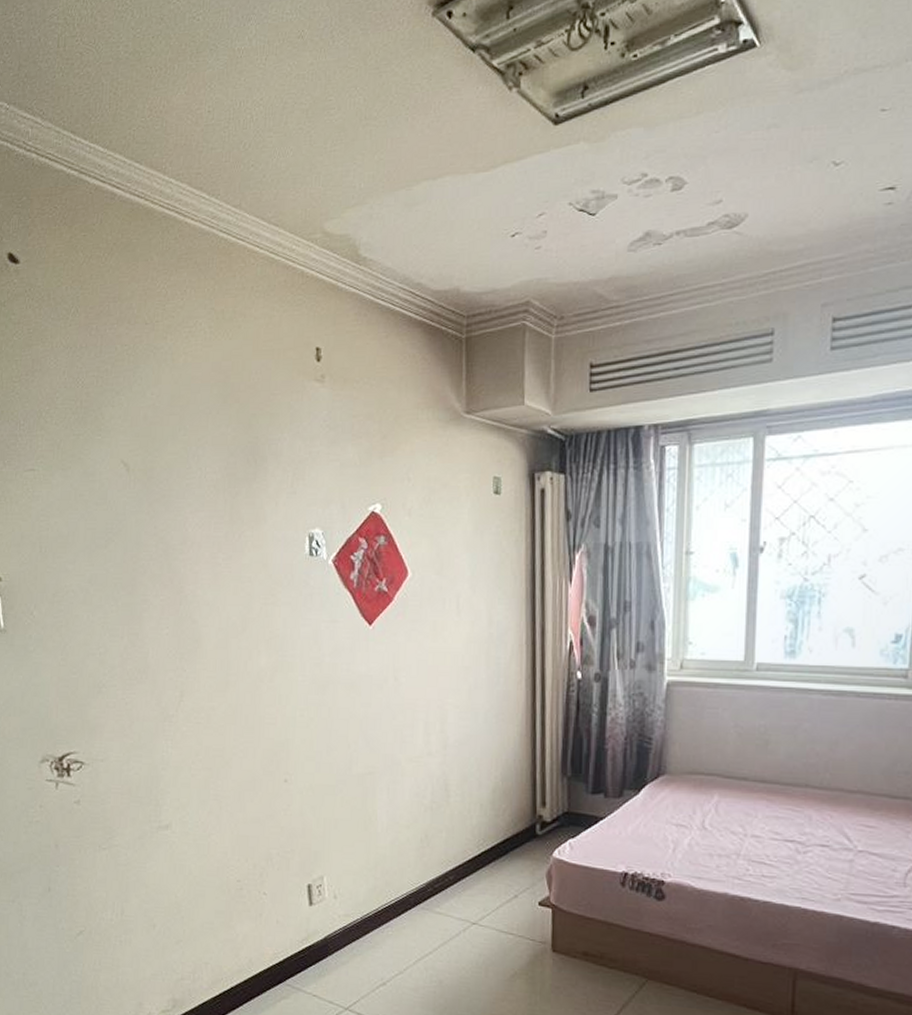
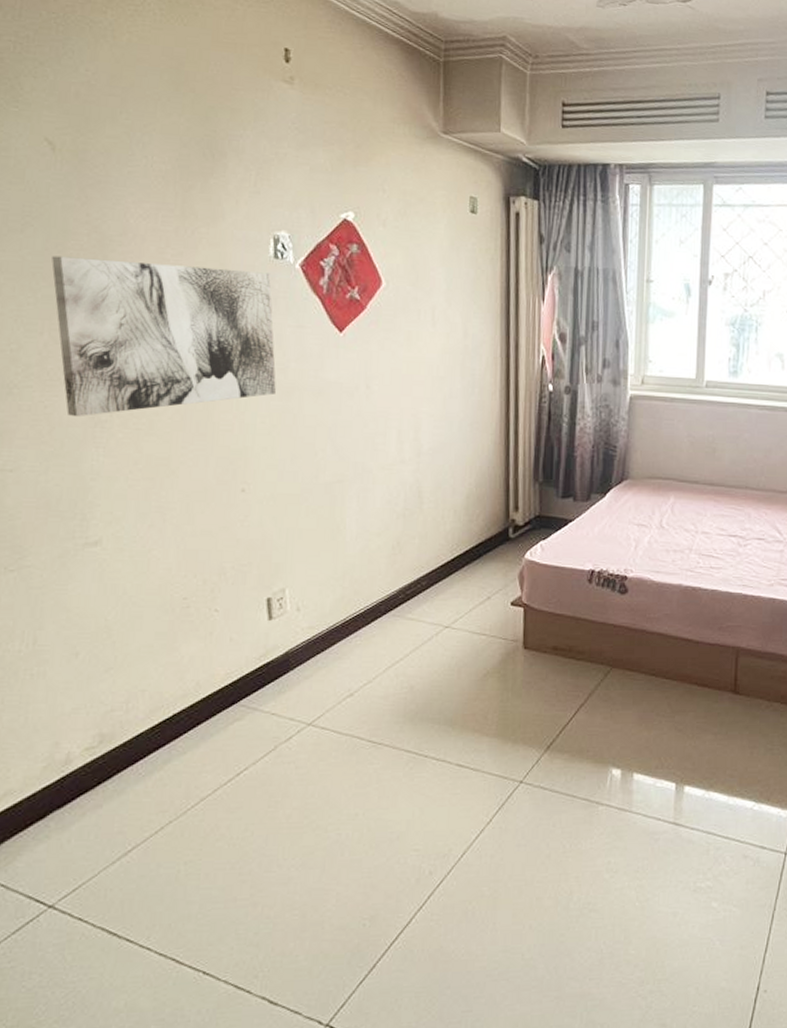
wall art: none [128,567,313,712] -> present [51,256,276,416]

